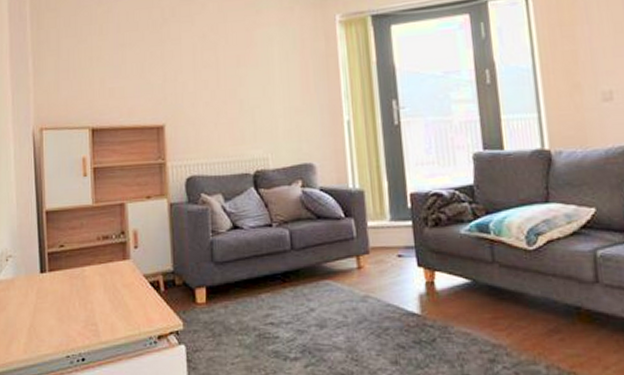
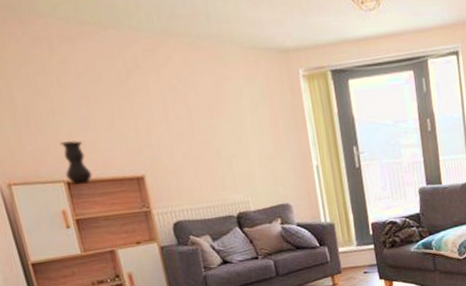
vase: none [92,87,116,133] -> present [60,140,93,186]

